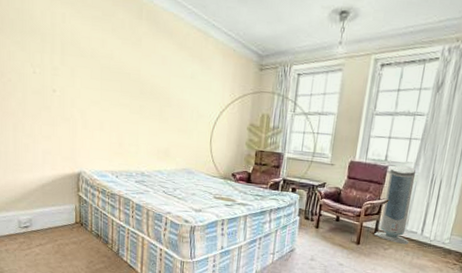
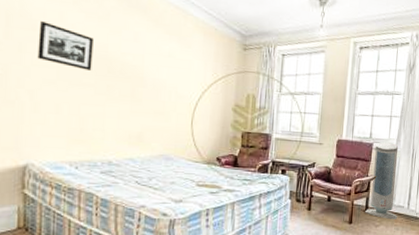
picture frame: none [86,49,128,92] -> present [37,21,93,70]

